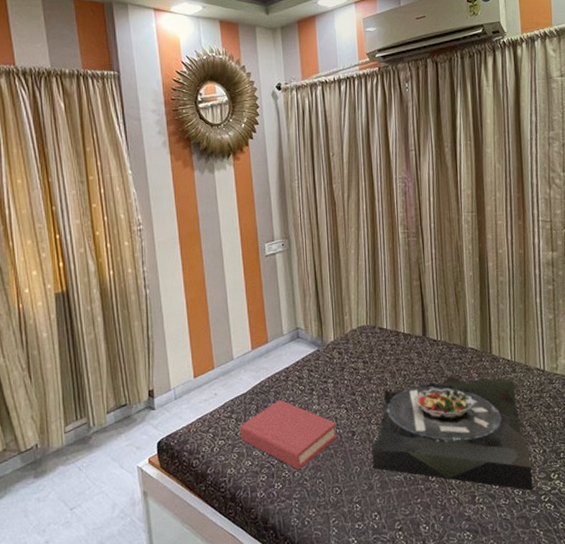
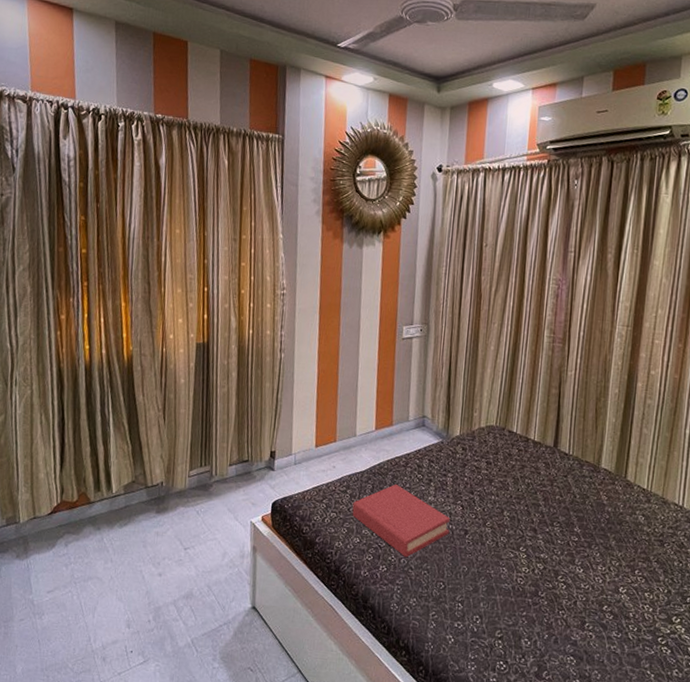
serving tray: present [371,375,534,491] -> none [481,493,653,630]

